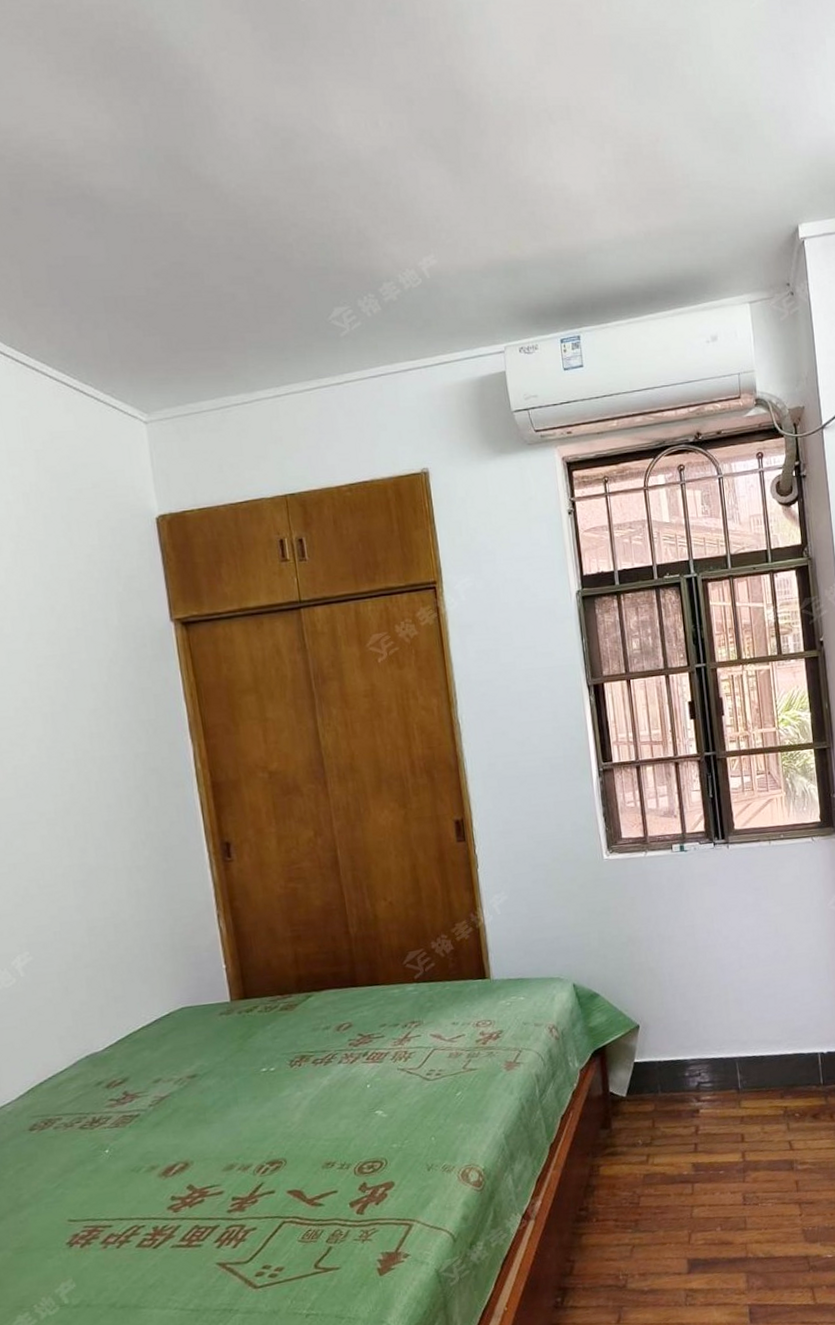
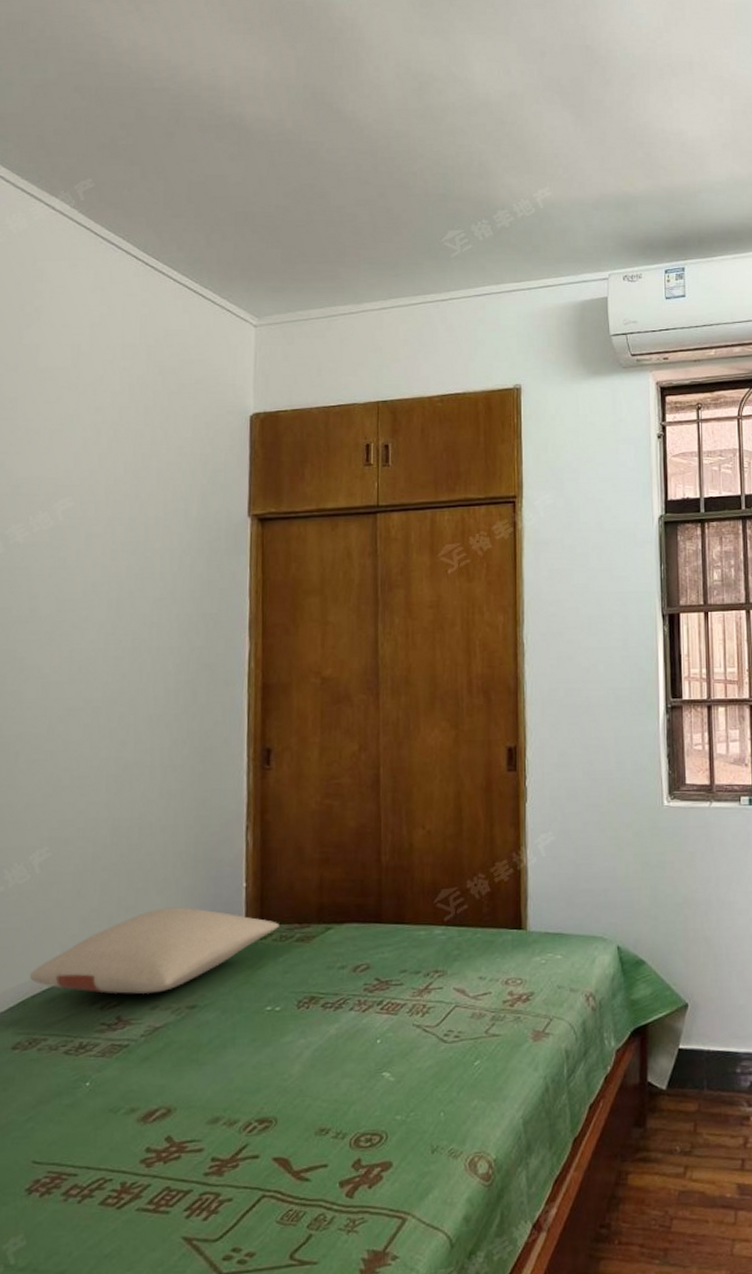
pillow: none [33,991,263,1075] -> present [29,907,279,994]

